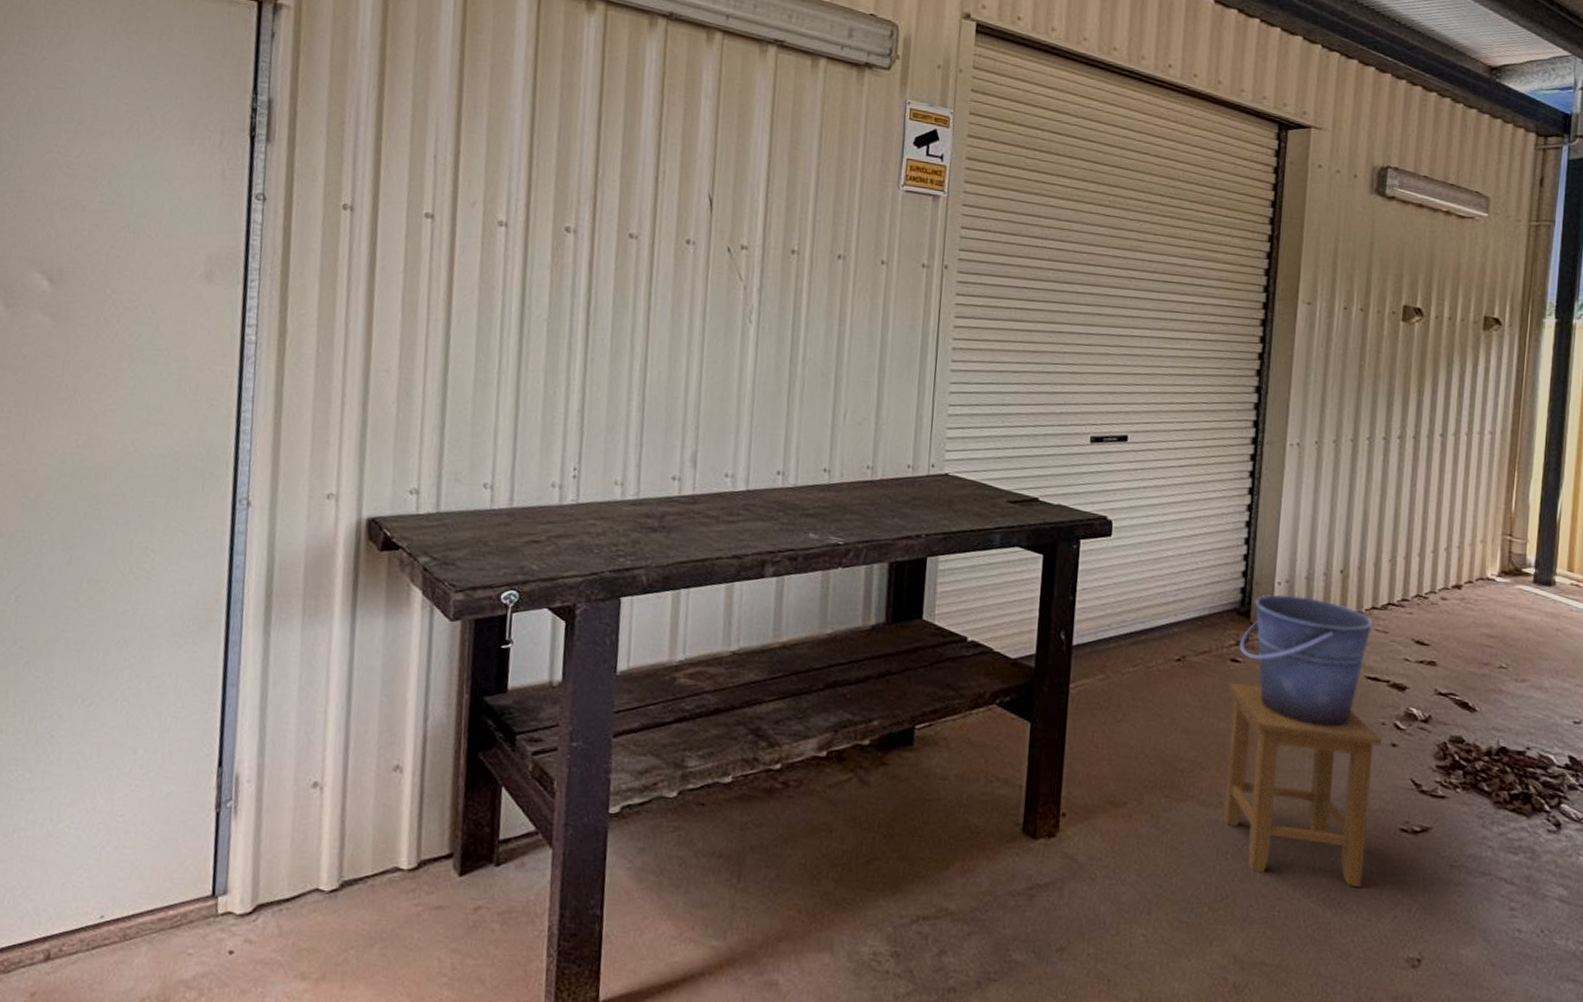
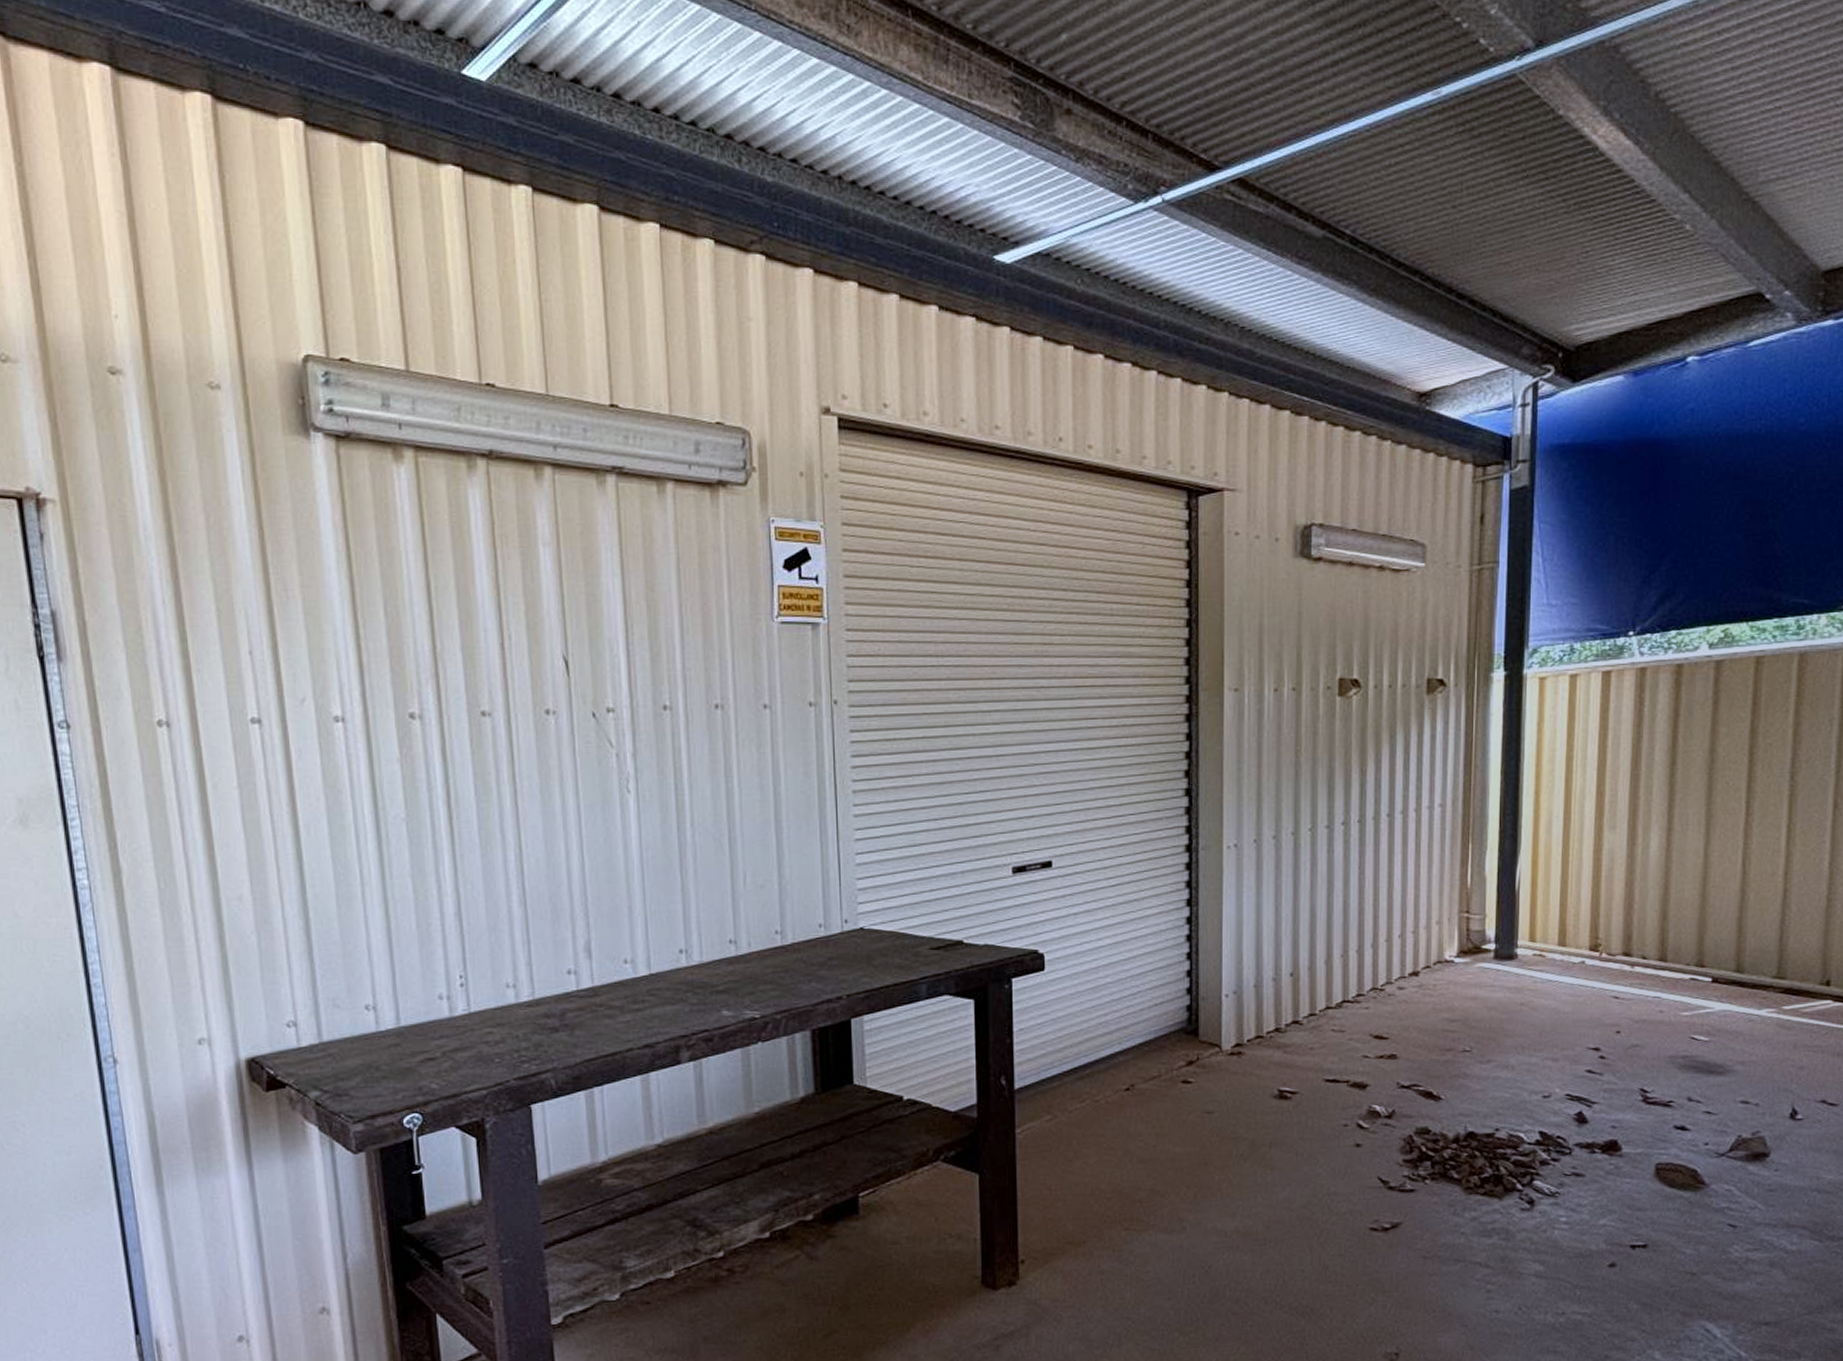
stool: present [1223,683,1383,887] -> none [1180,1103,1346,1292]
bucket: present [1239,594,1372,727] -> none [1190,1005,1327,1137]

